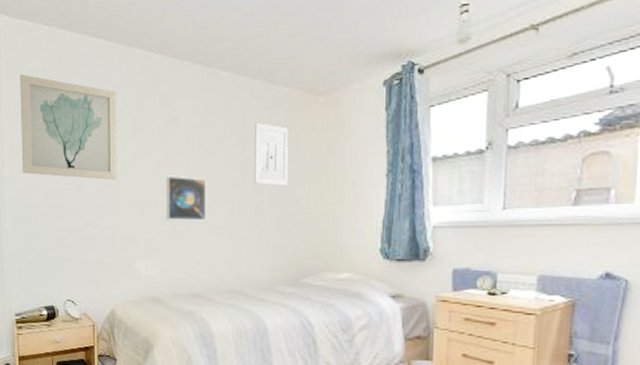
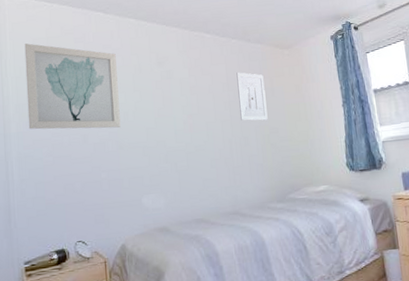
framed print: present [167,176,207,221] -> none [165,119,203,159]

